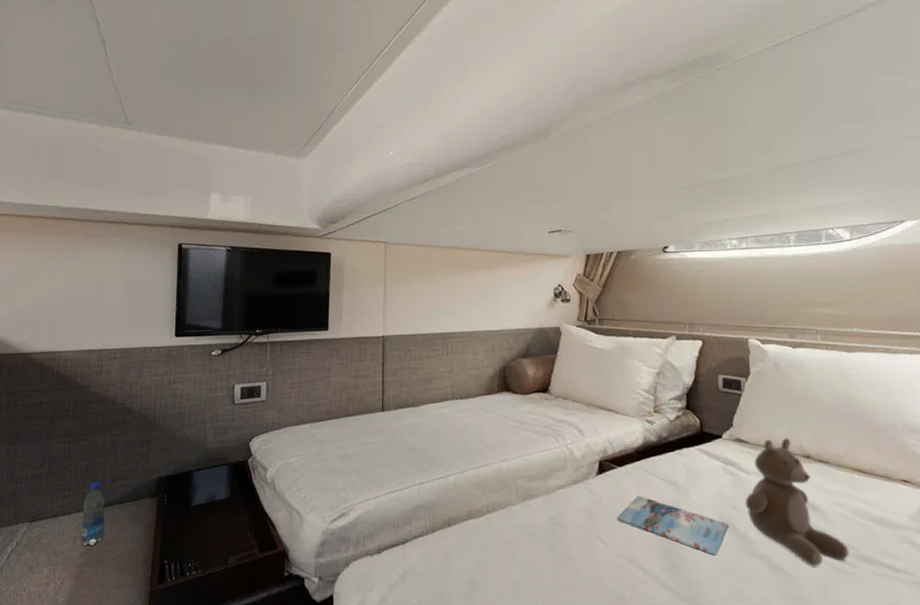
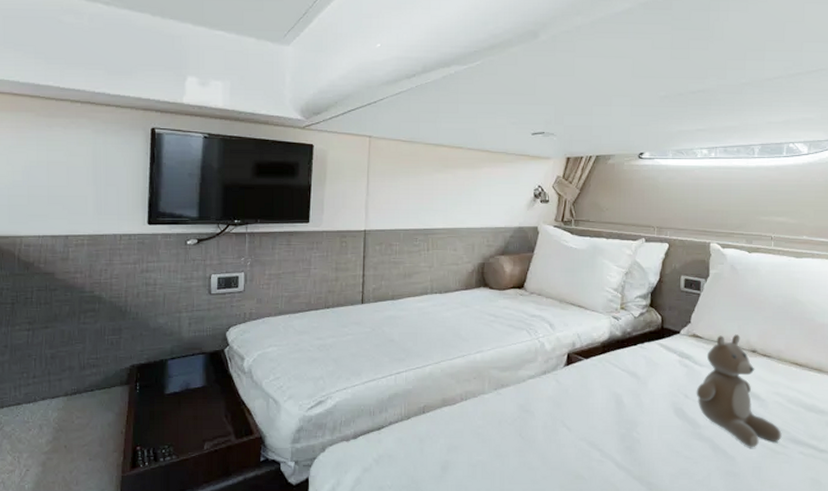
bottle: present [81,481,106,547] -> none [48,369,74,434]
magazine: present [616,496,729,556] -> none [580,385,680,439]

